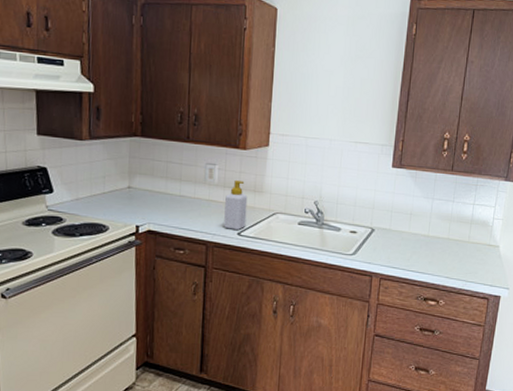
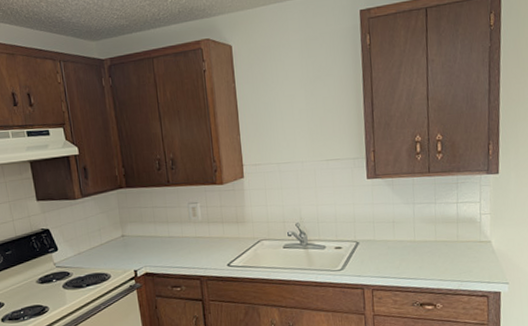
soap bottle: present [224,179,248,230] -> none [211,214,234,262]

